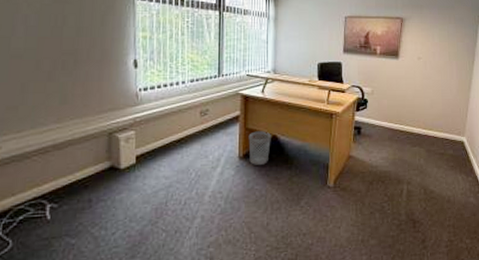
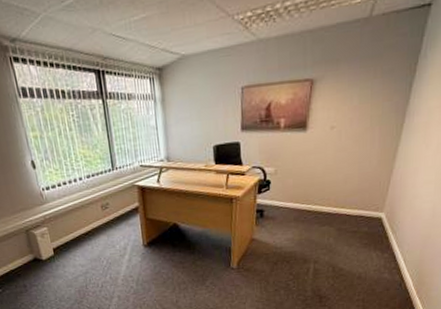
wastebasket: present [248,131,271,165] -> none [150,220,172,252]

